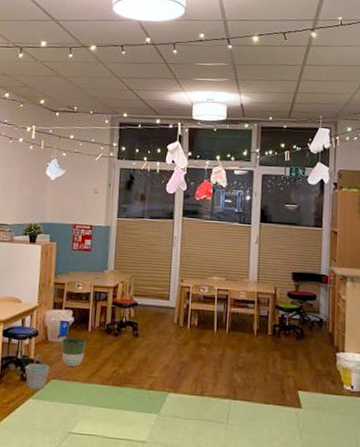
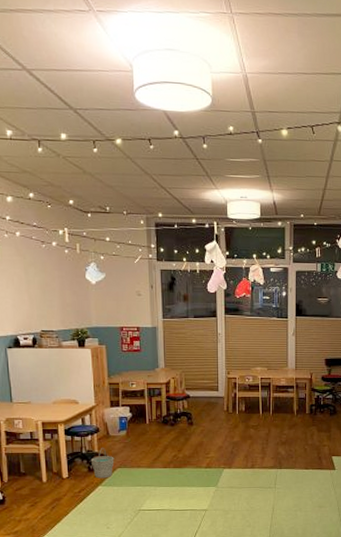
planter: present [61,337,86,367] -> none [123,430,146,456]

